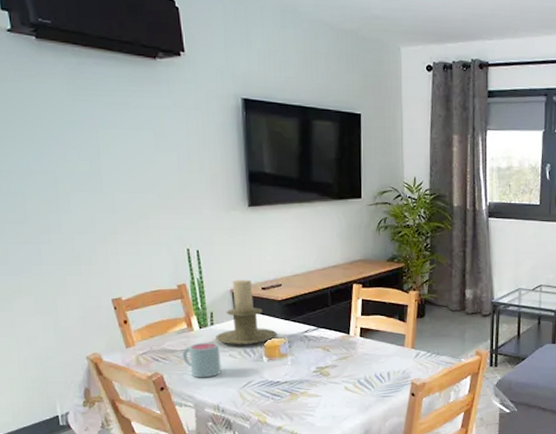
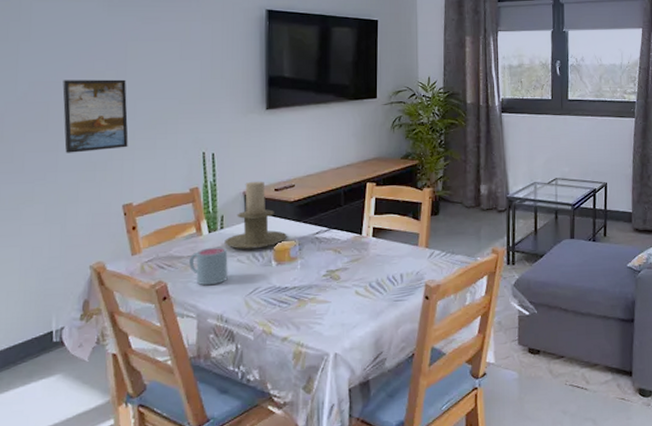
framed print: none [35,169,111,246] -> present [62,79,129,153]

